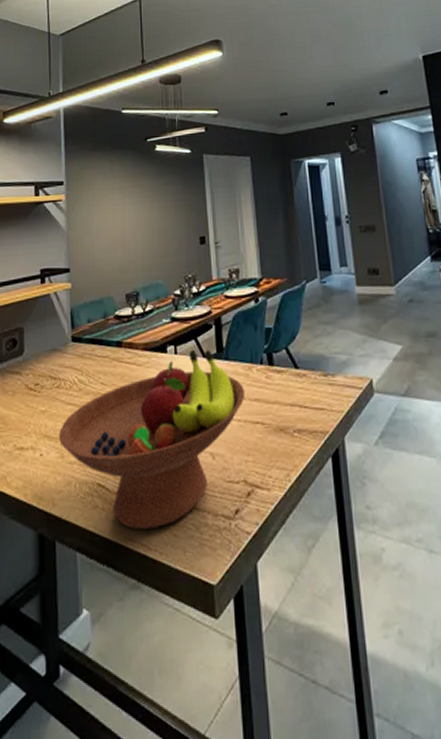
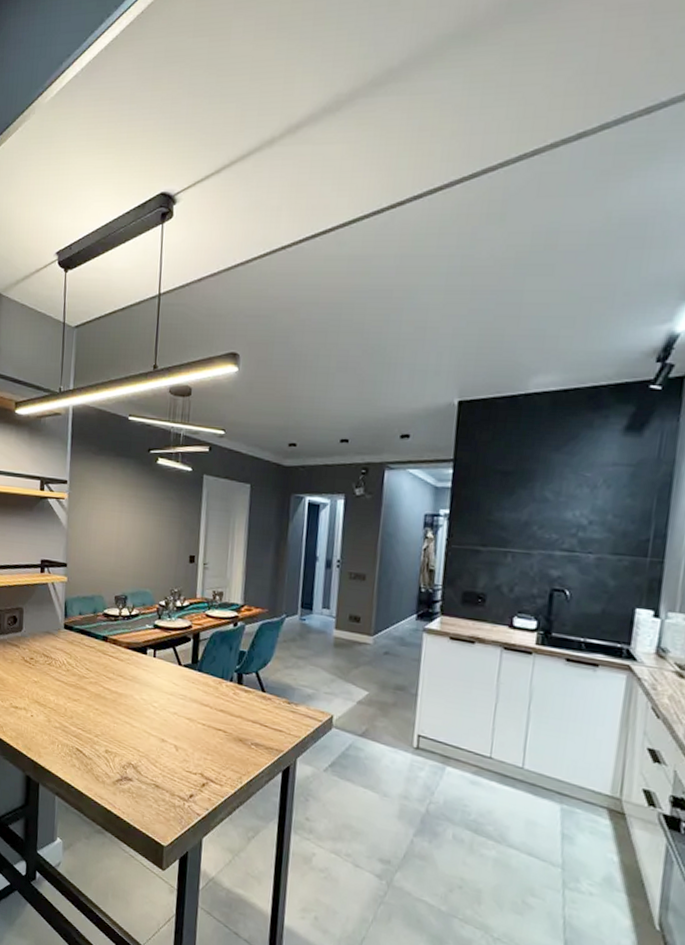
fruit bowl: present [59,349,246,531] -> none [47,656,213,794]

